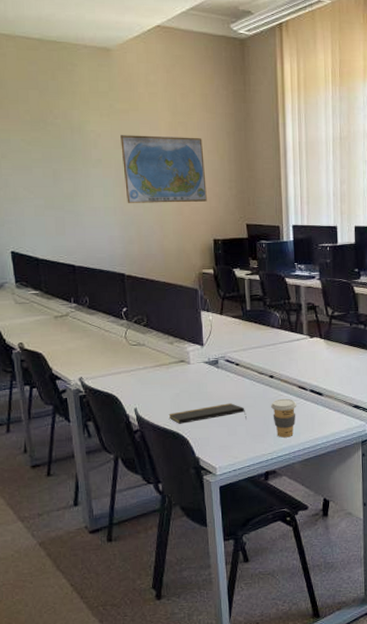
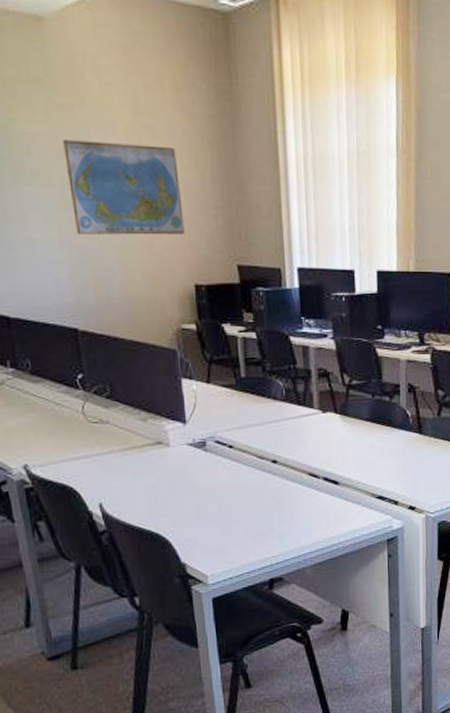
notepad: present [168,403,247,424] -> none [144,495,244,522]
coffee cup: present [270,398,297,438] -> none [273,488,307,537]

